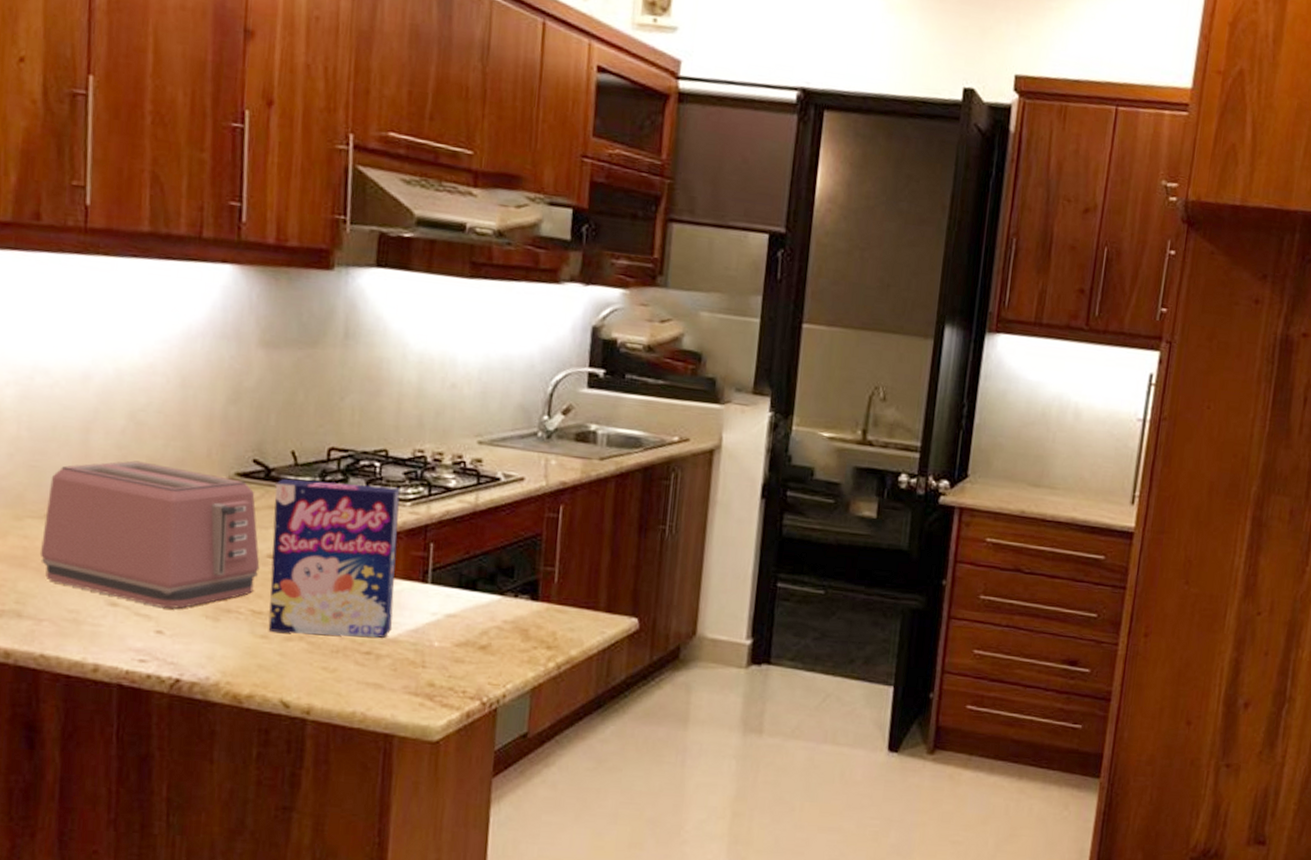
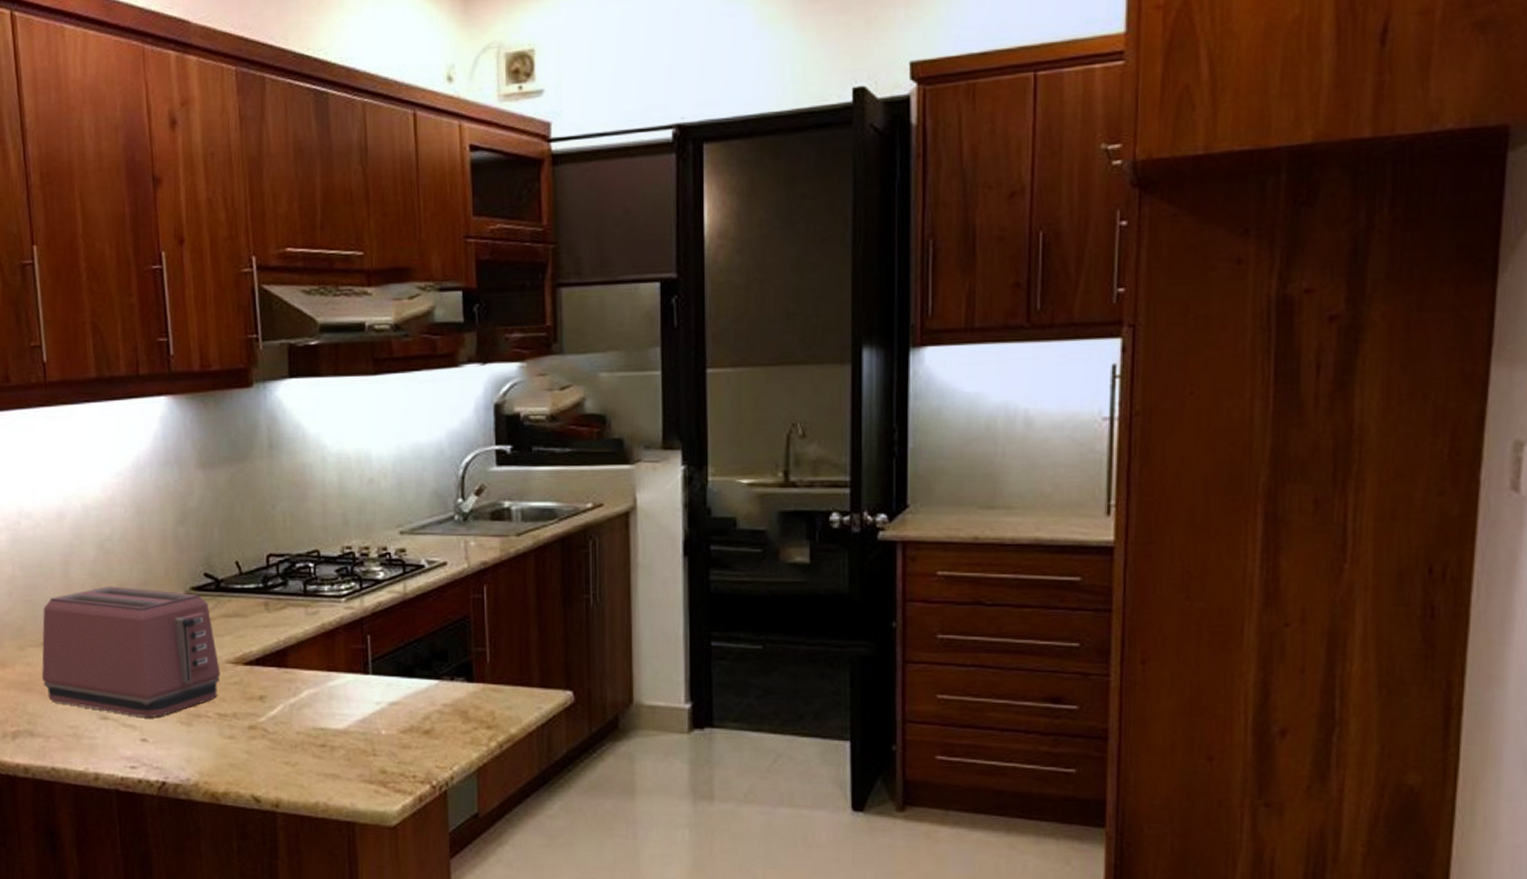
cereal box: present [268,479,400,638] -> none [225,585,341,732]

